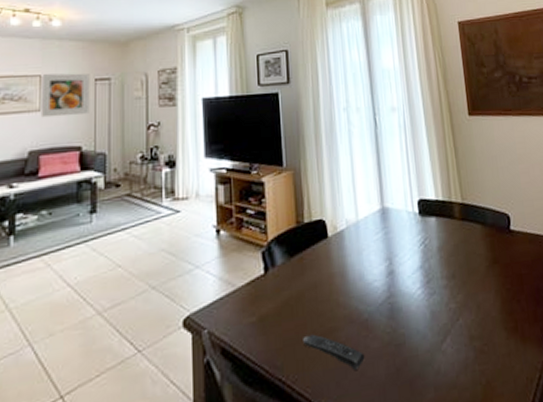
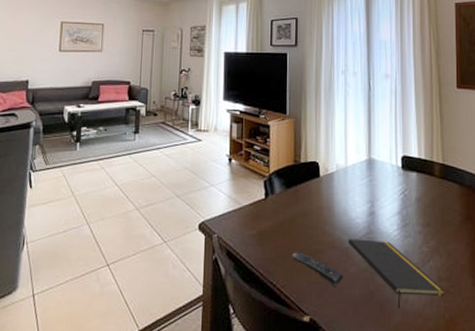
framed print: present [40,73,90,118] -> none [102,24,139,57]
notepad: none [366,303,479,383] -> present [347,238,446,309]

